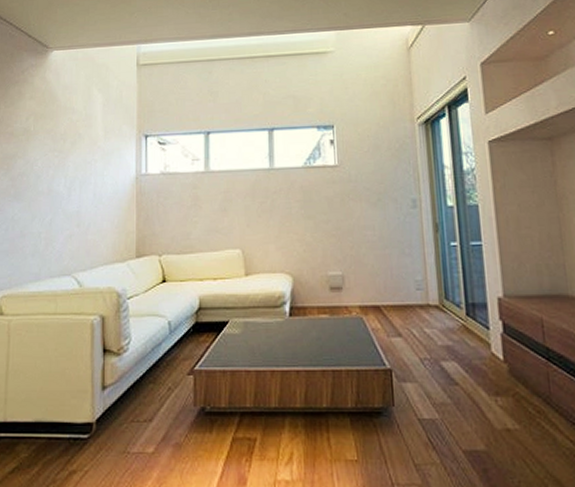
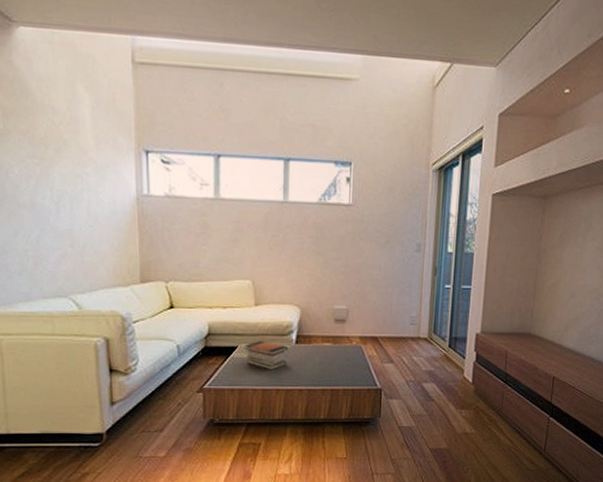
book stack: none [235,314,283,348] -> present [244,341,289,370]

